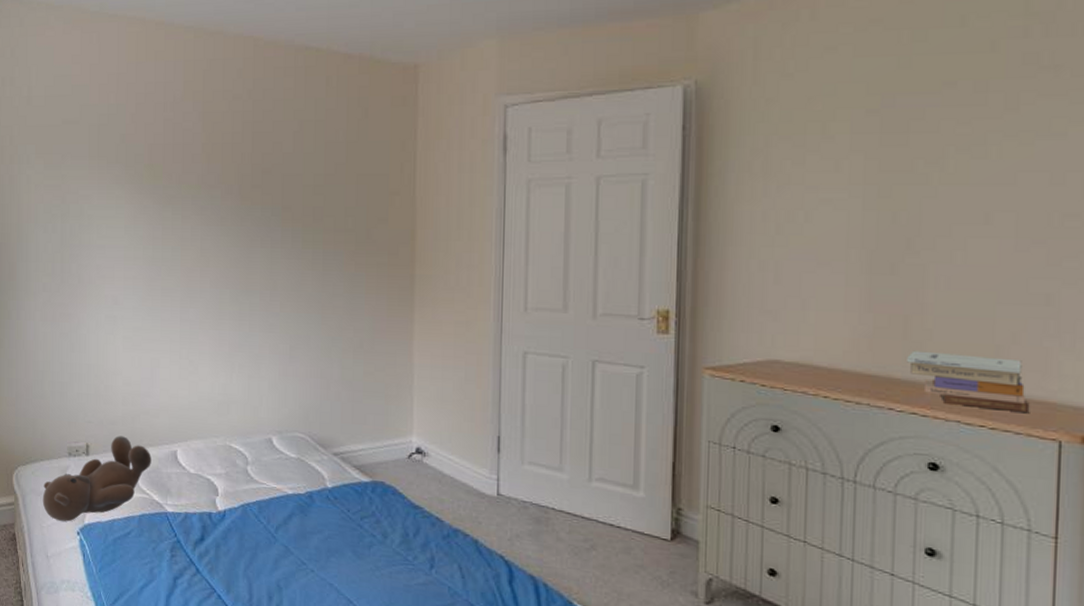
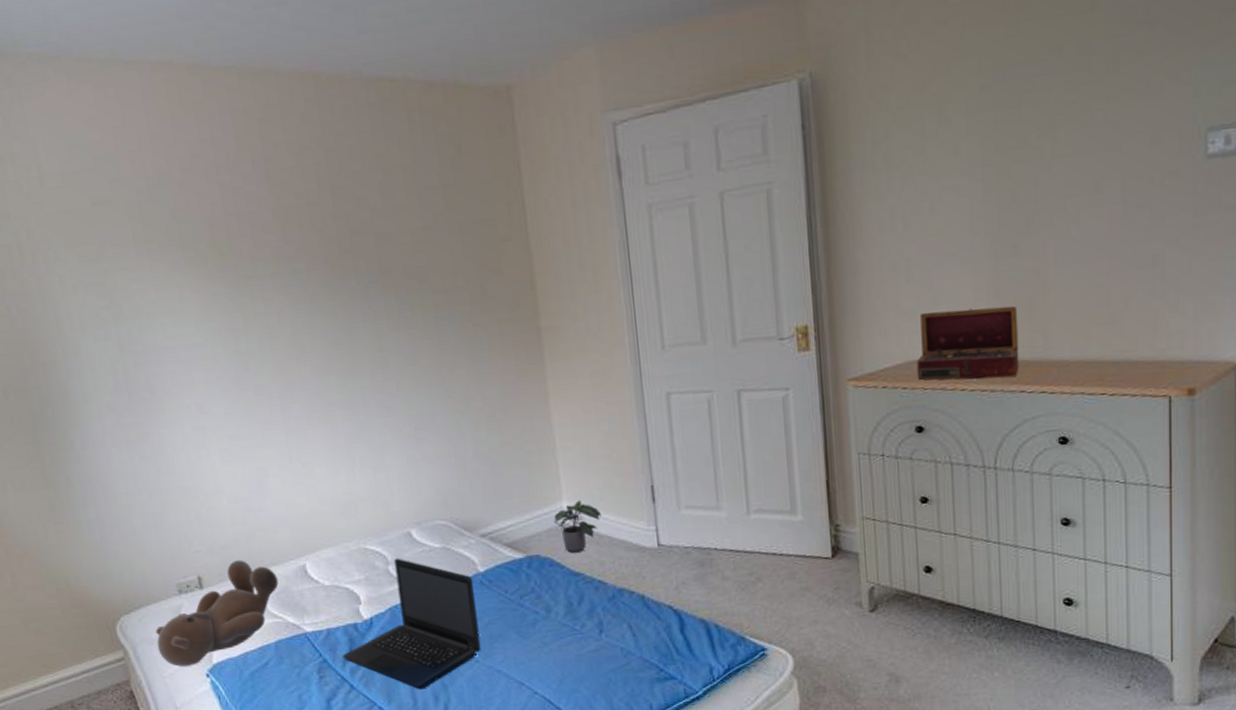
laptop: none [194,460,319,587] -> present [342,558,482,690]
potted plant: none [401,437,447,487] -> present [553,500,601,553]
wooden box: none [777,315,891,394] -> present [916,305,1020,381]
books: present [907,350,1030,414] -> none [1034,324,1144,378]

